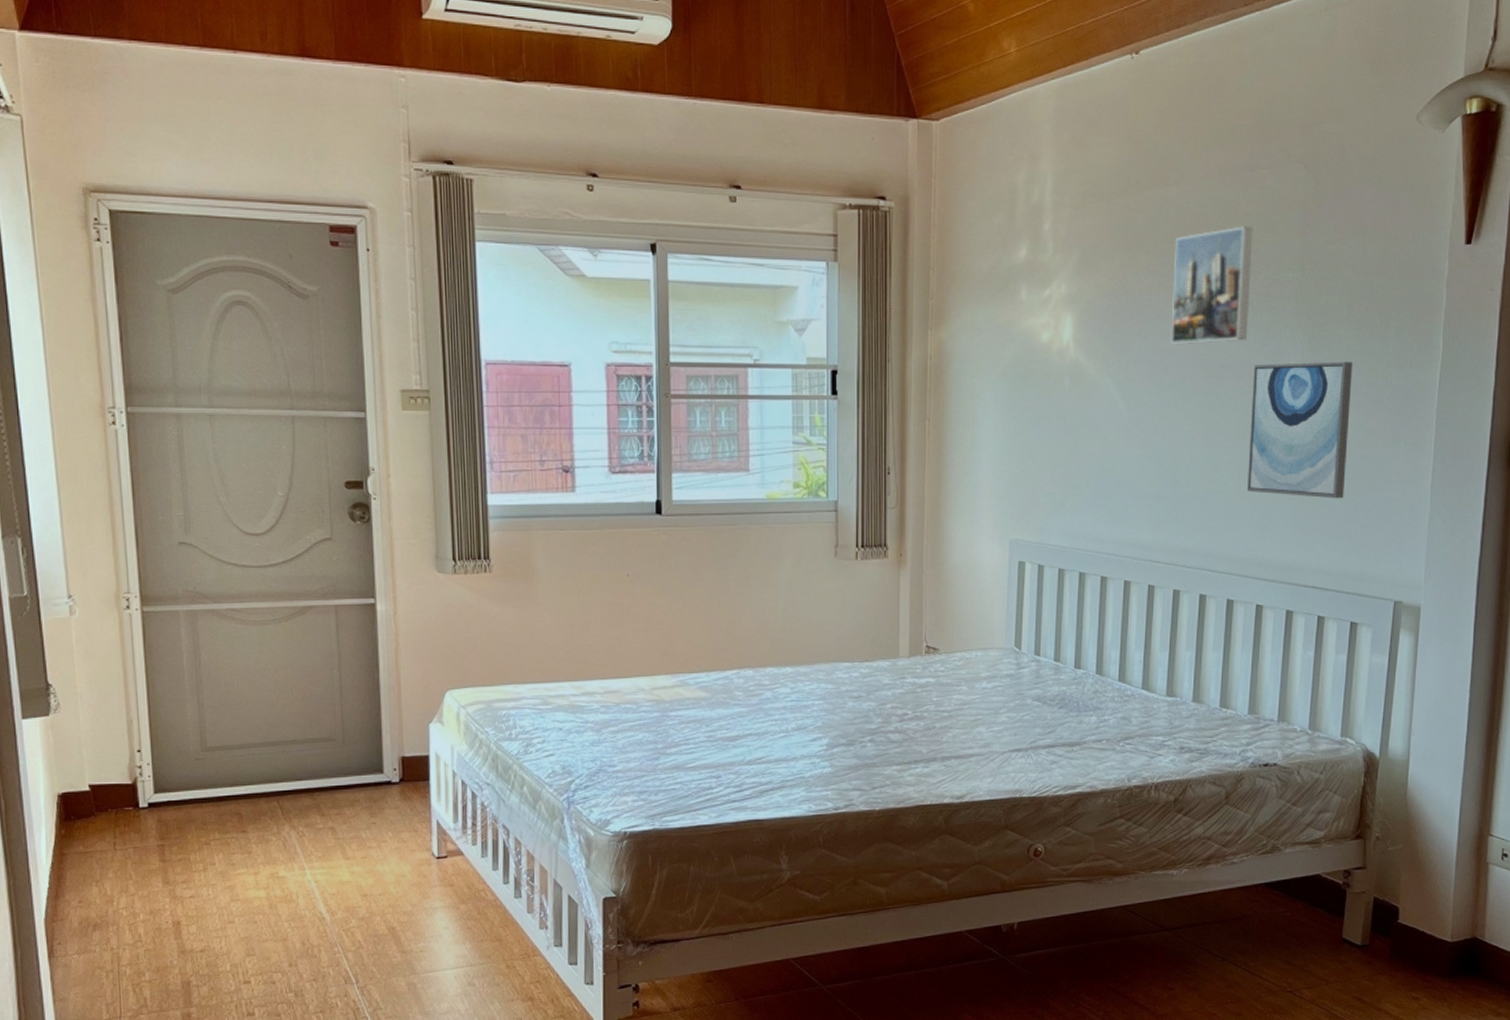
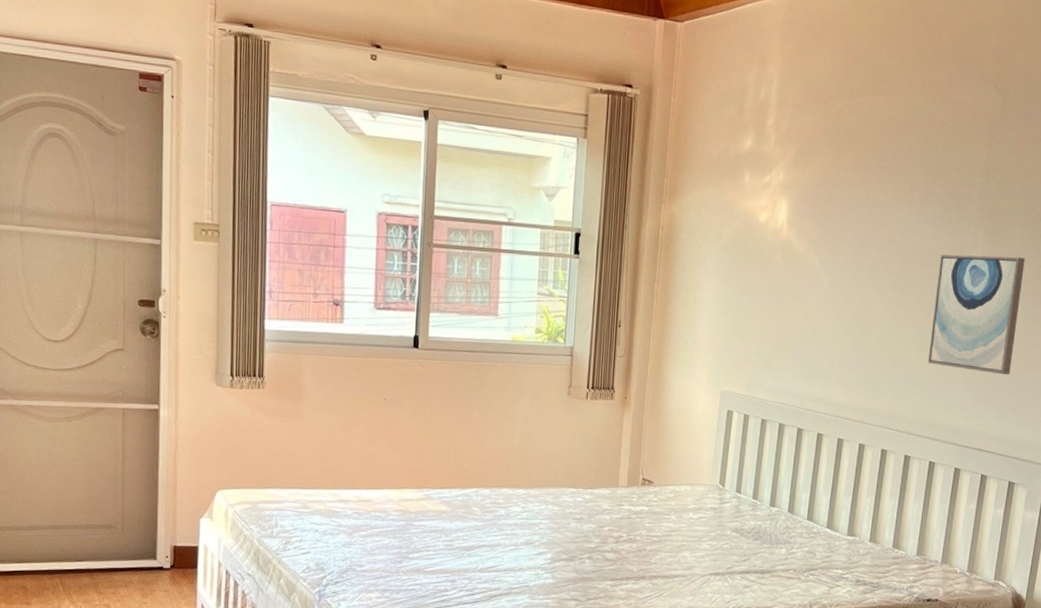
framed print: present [1170,226,1253,345] -> none [870,134,948,234]

